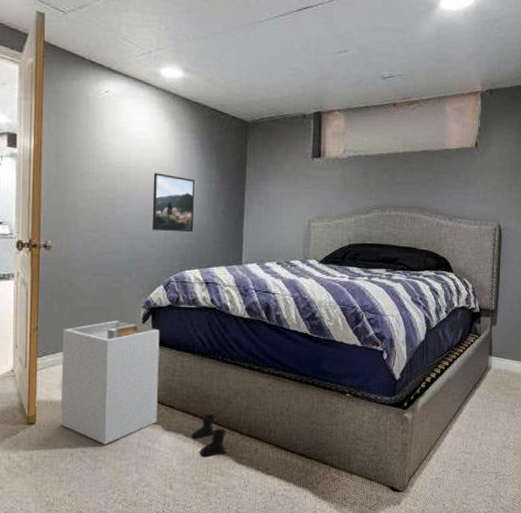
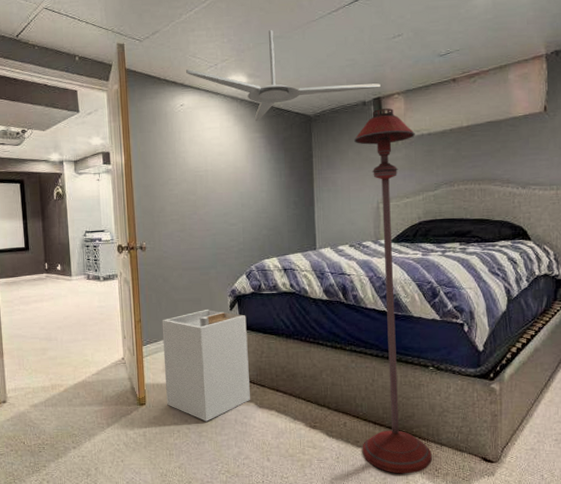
ceiling fan: none [115,24,322,120] -> present [186,30,381,121]
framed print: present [152,173,195,232] -> none [228,172,269,226]
boots: present [191,414,227,456] -> none [283,391,316,431]
floor lamp: none [271,124,352,503] -> present [354,108,432,474]

